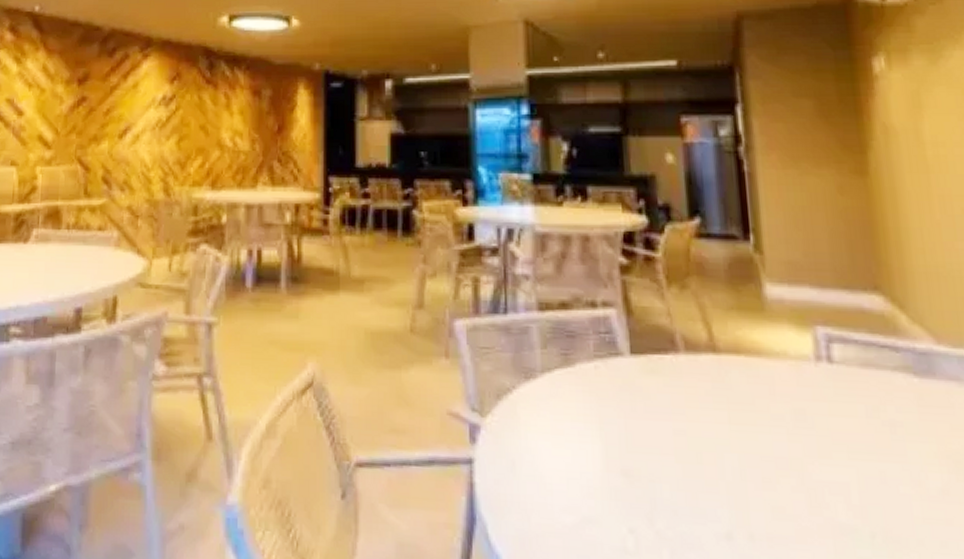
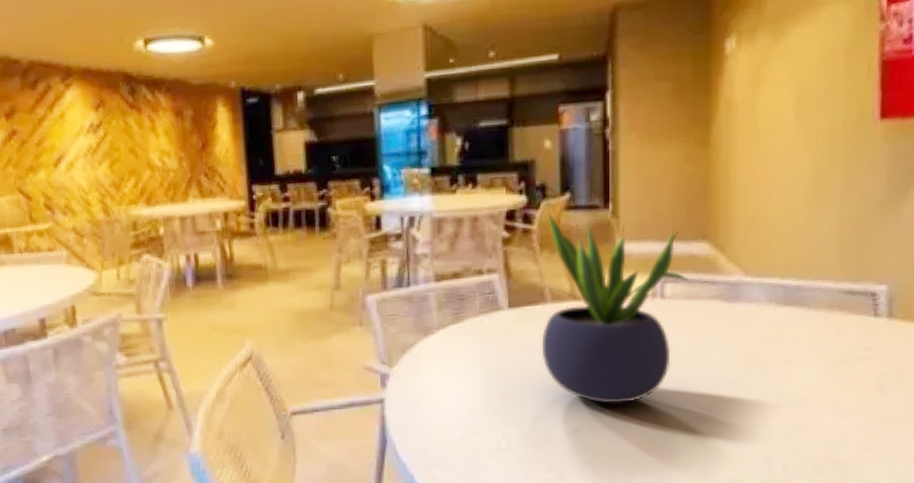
potted plant: none [668,239,864,505] -> present [539,212,690,405]

